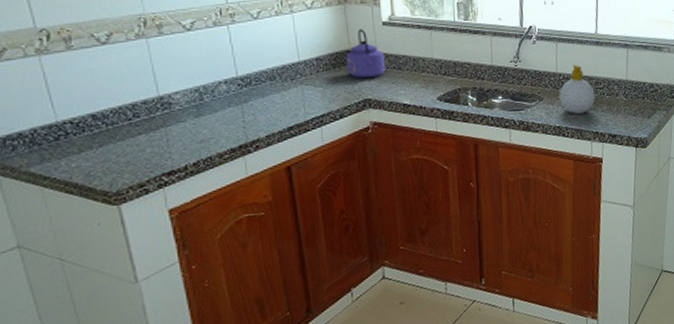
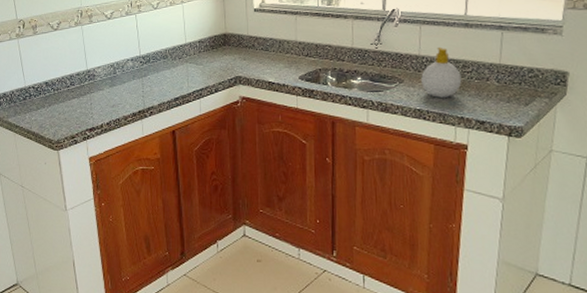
kettle: present [345,29,386,79] -> none [222,15,255,59]

